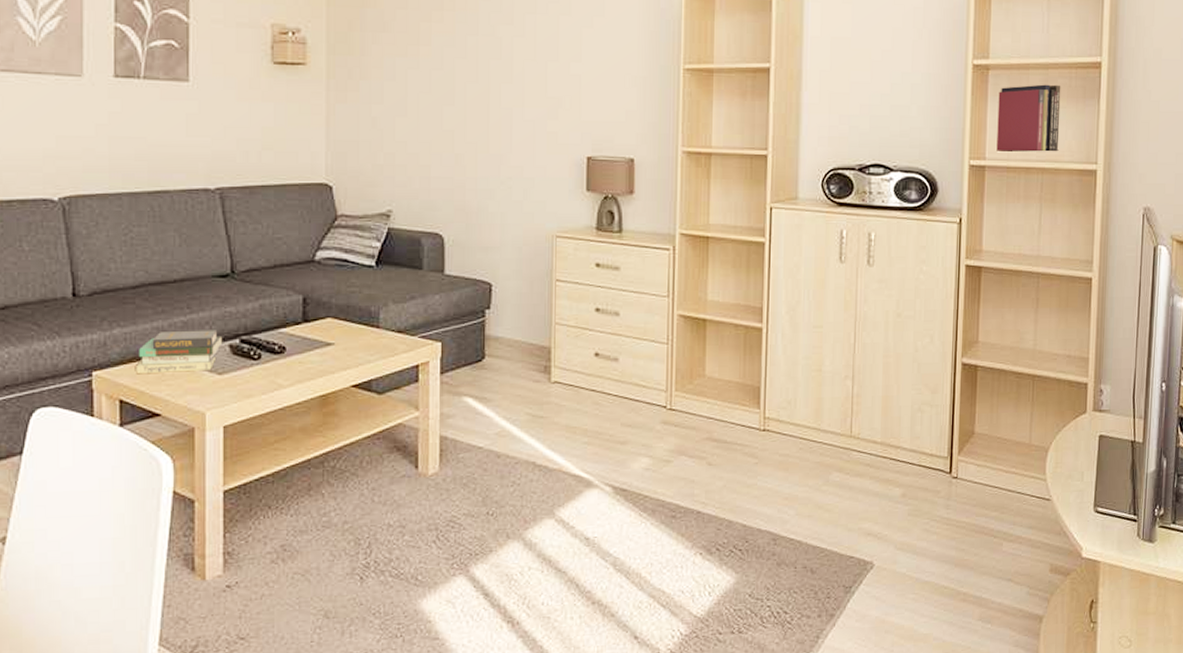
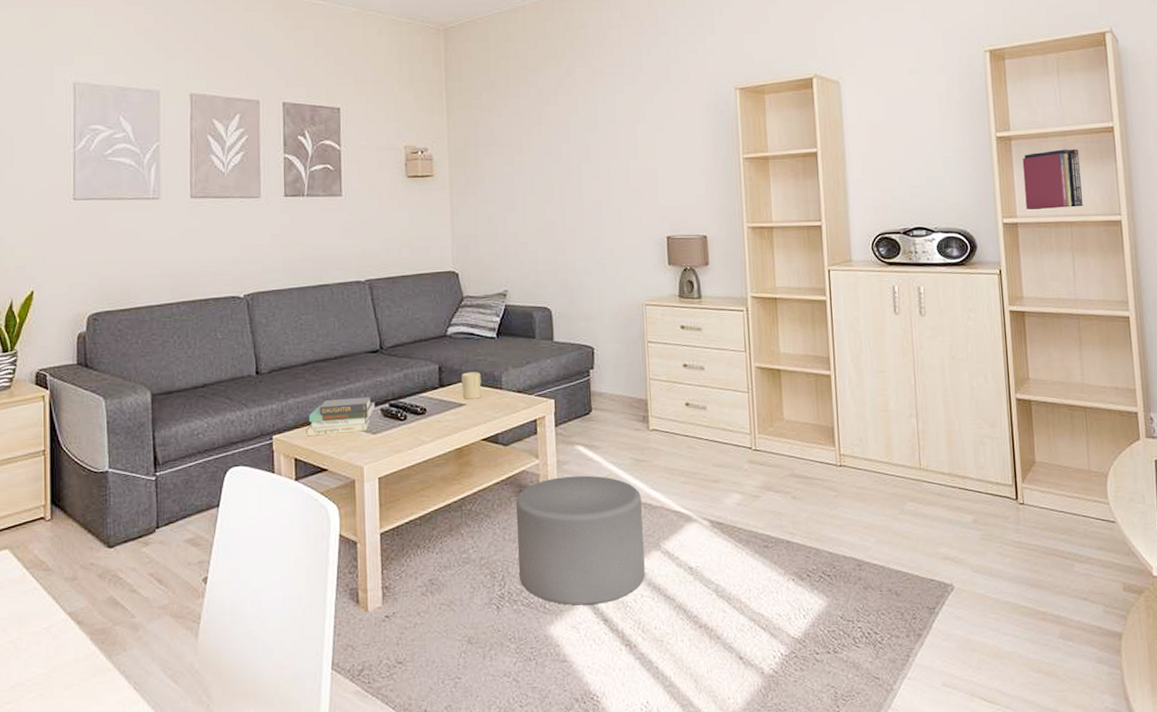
candle: none [330,306,354,339] -> present [461,371,482,401]
pouf: none [389,431,536,578] -> present [516,475,645,606]

